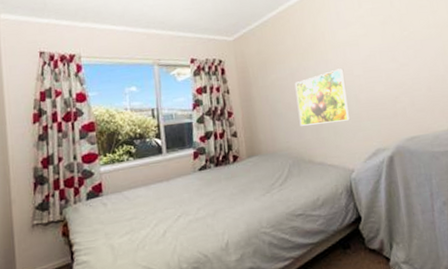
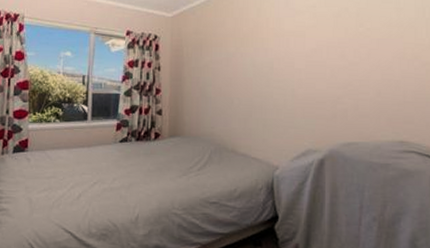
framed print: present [294,68,351,126] -> none [228,59,284,115]

